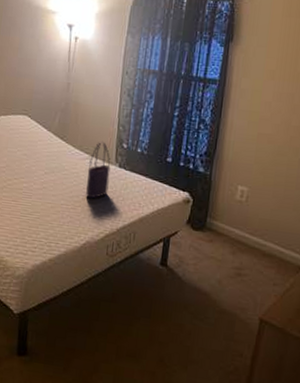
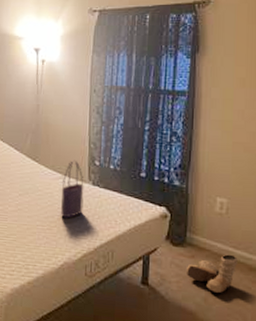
boots: none [204,240,253,277] -> present [187,254,238,294]

